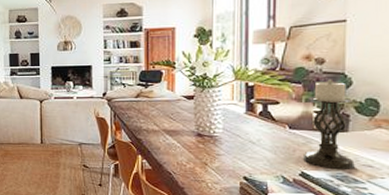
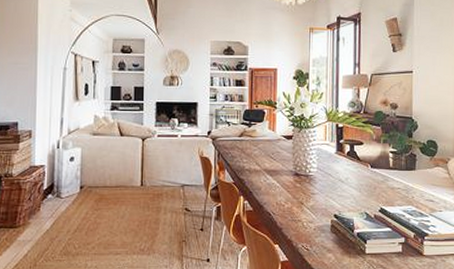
candle holder: present [303,79,355,170] -> none [382,123,421,205]

